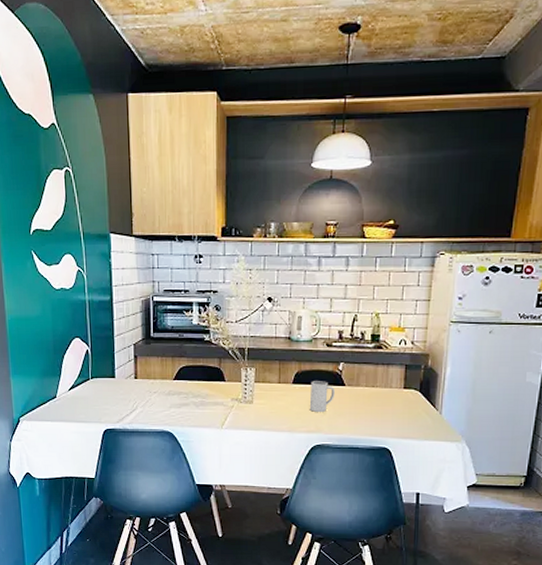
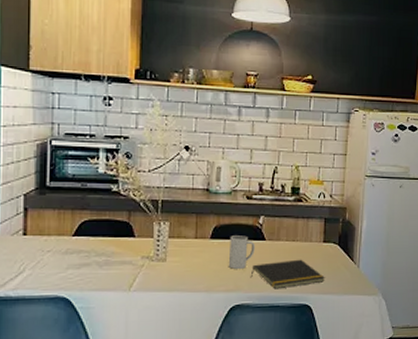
notepad: none [330,404,406,432] -> present [250,259,326,290]

